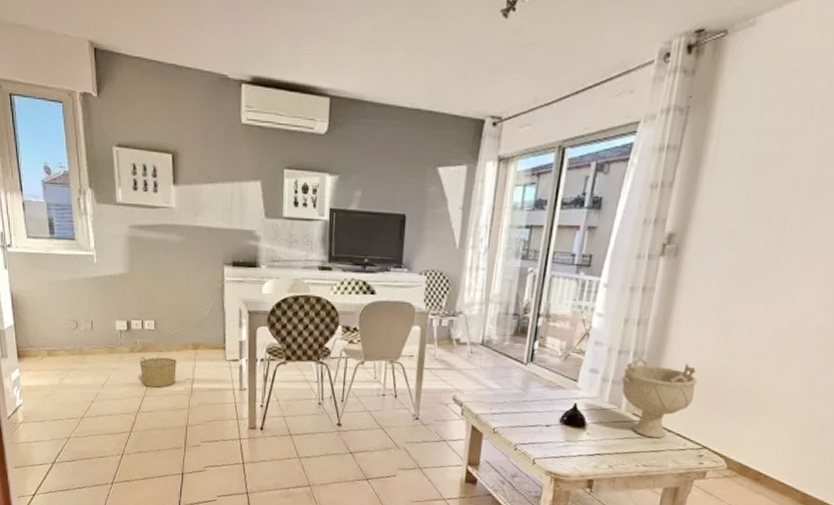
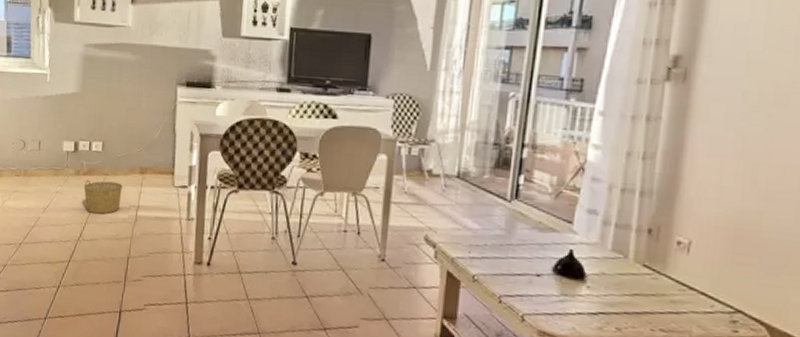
decorative bowl: present [621,355,697,439] -> none [626,195,722,298]

